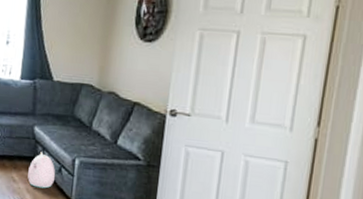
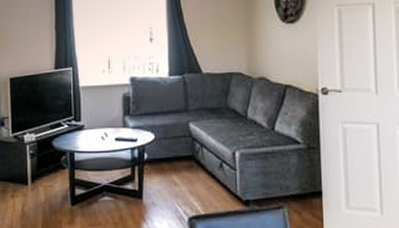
plush toy: present [27,152,56,189] -> none [189,149,218,188]

